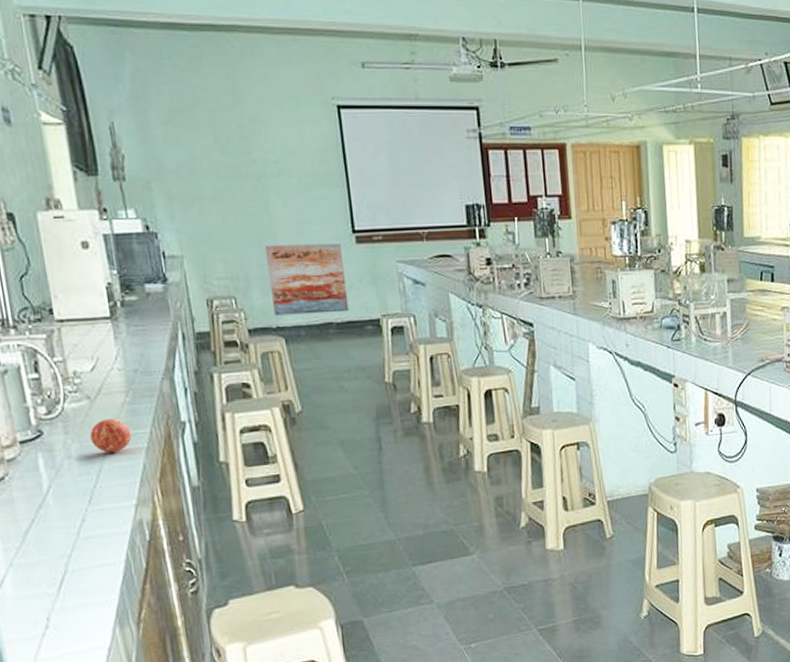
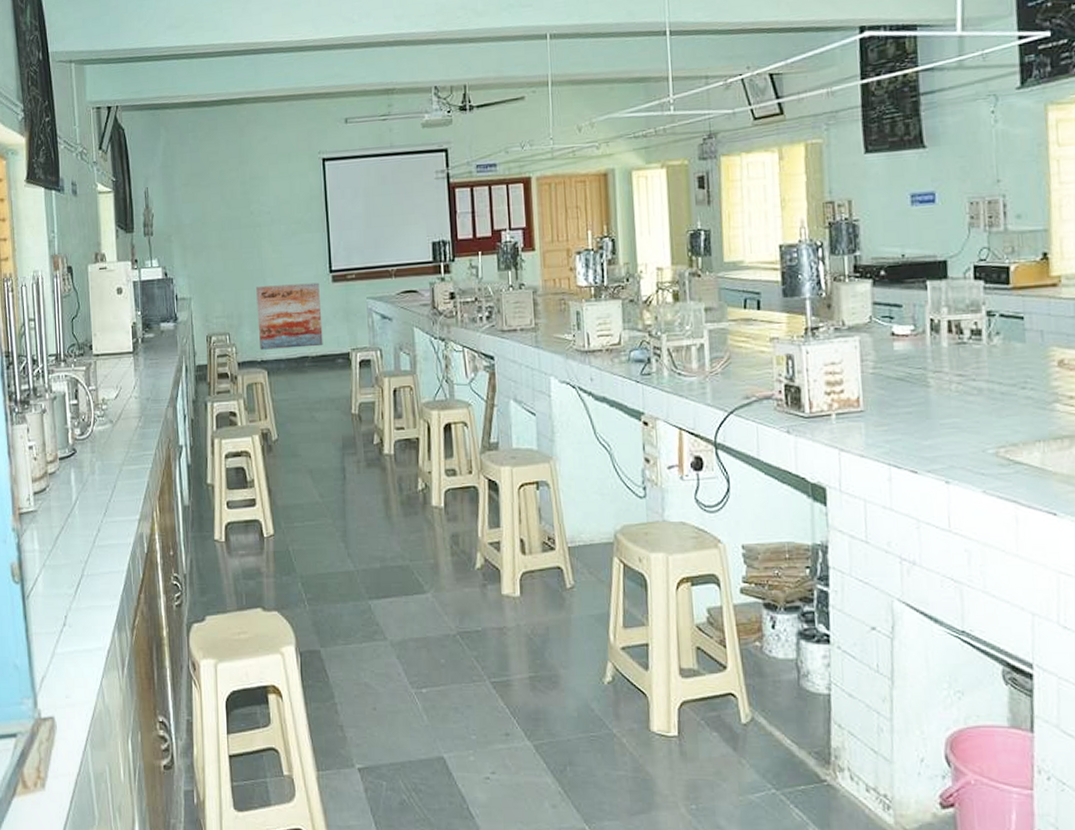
apple: present [90,418,132,453] -> none [110,440,141,471]

